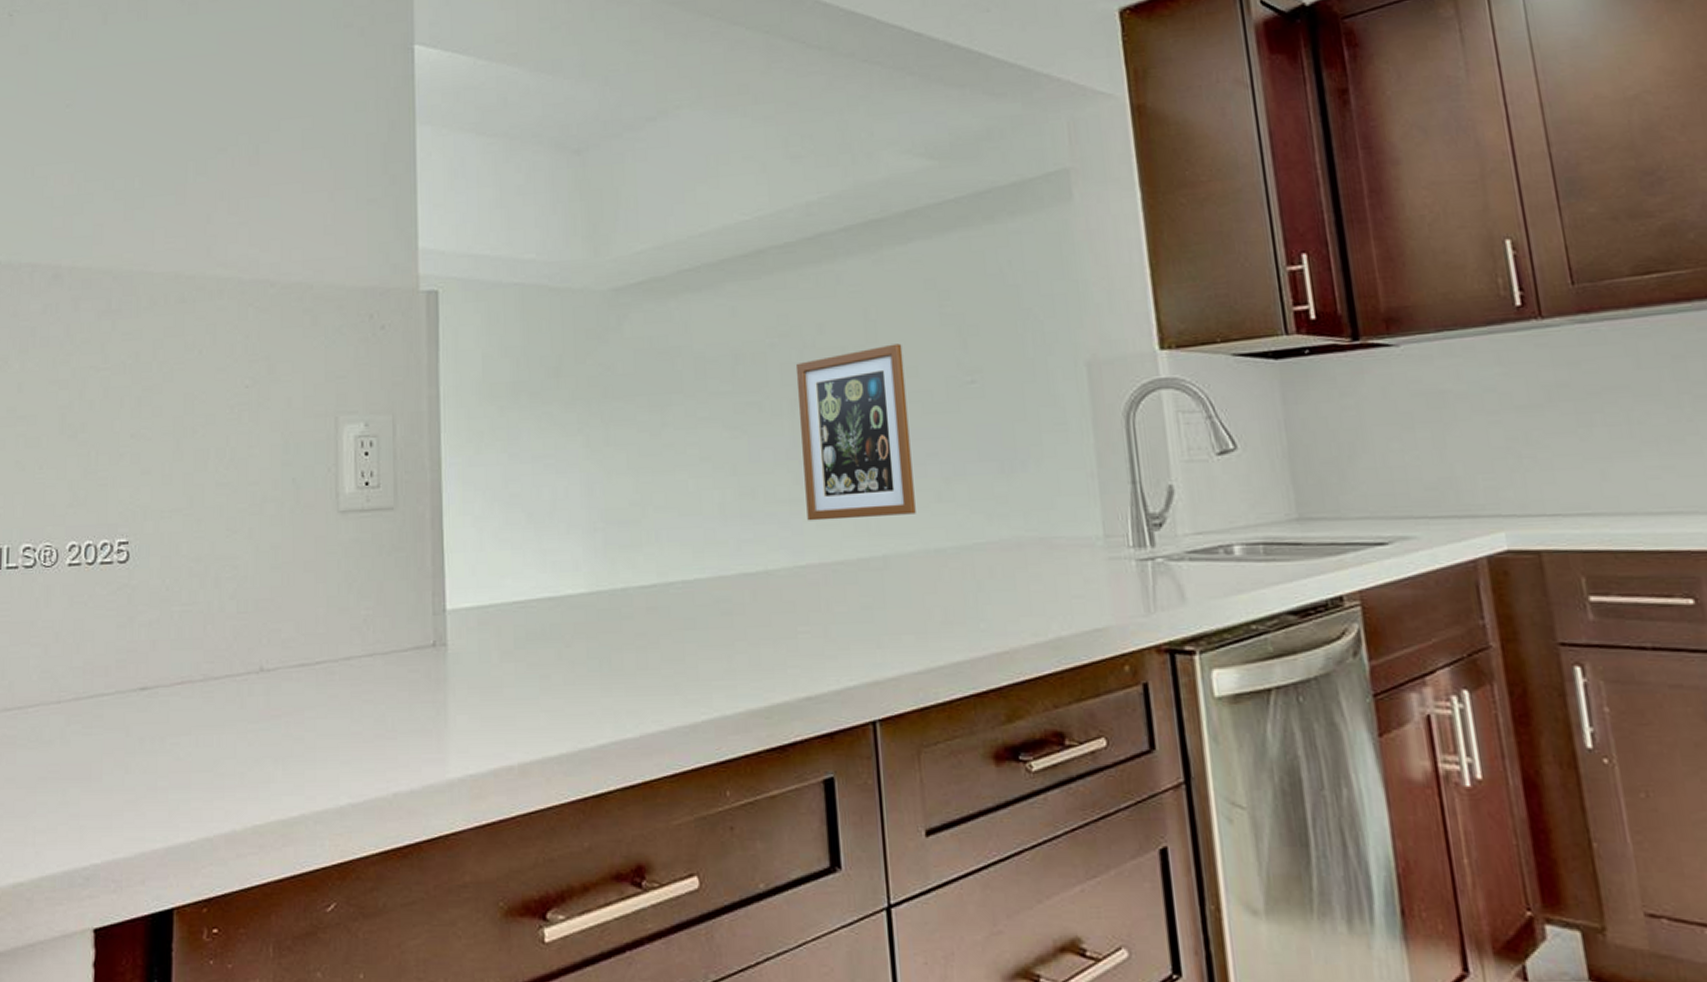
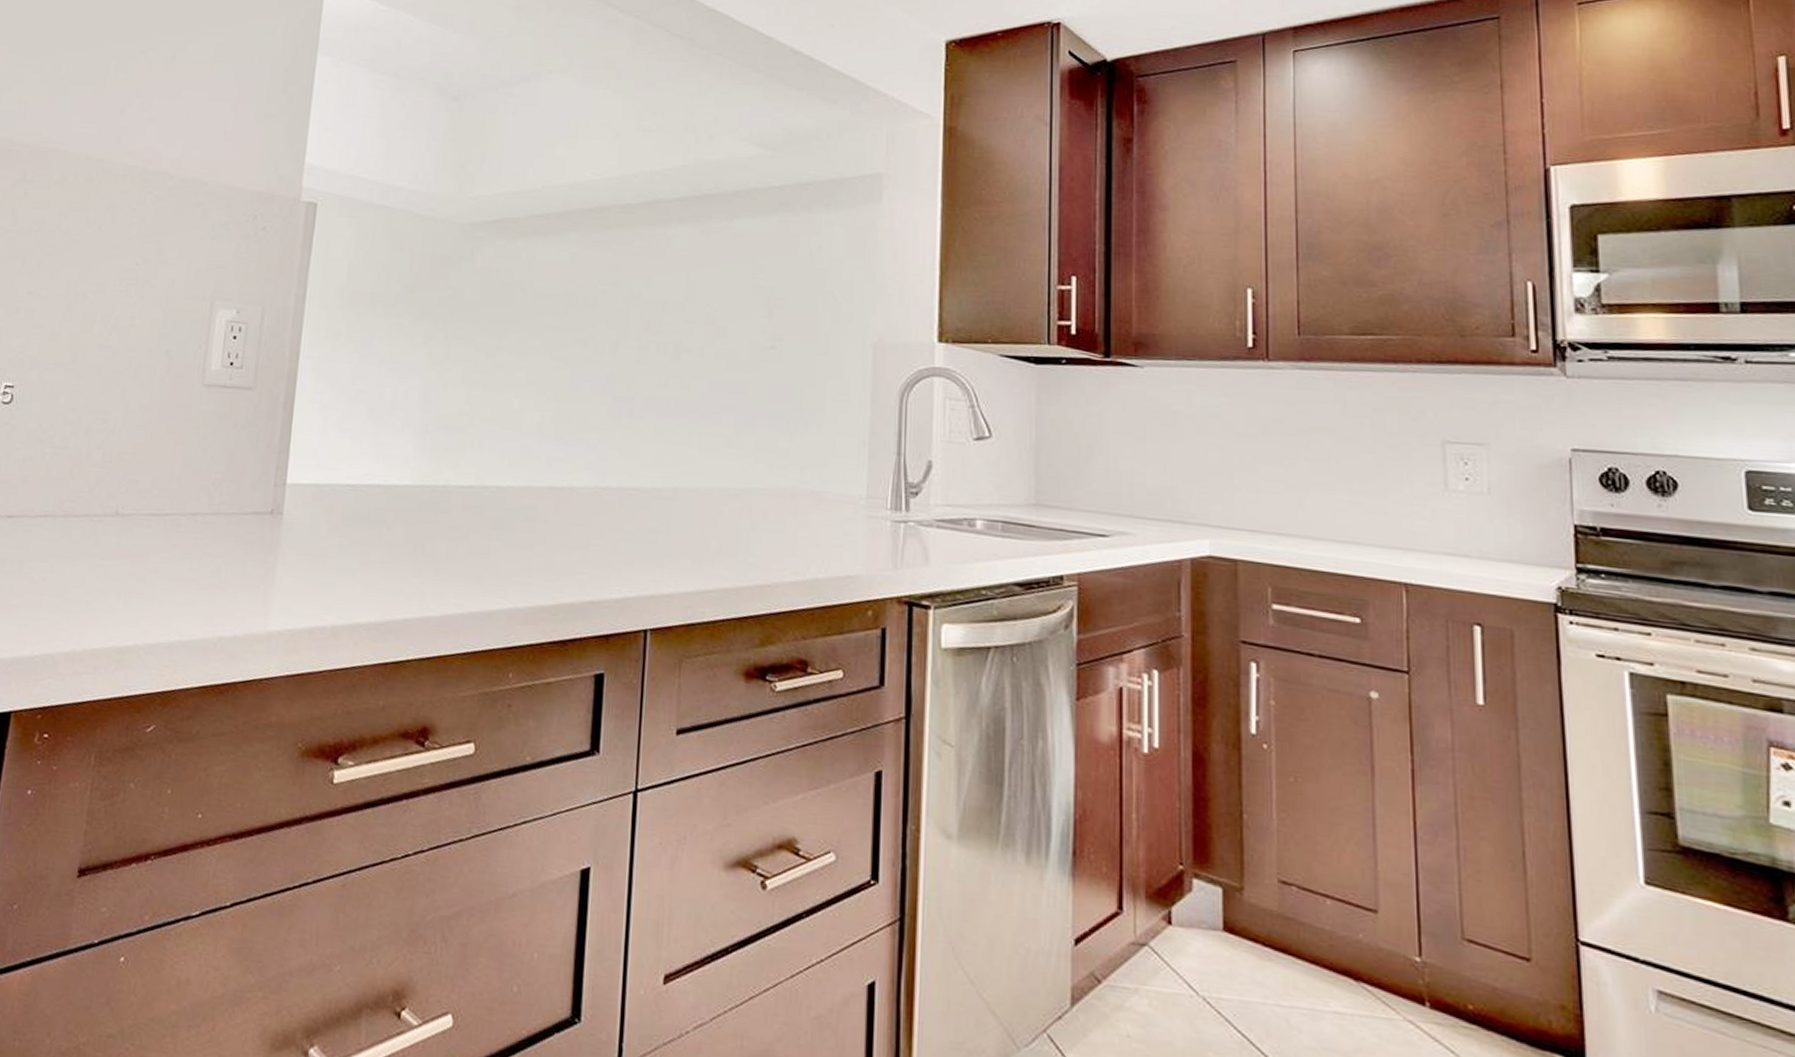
wall art: present [795,343,916,521] -> none [612,305,716,456]

